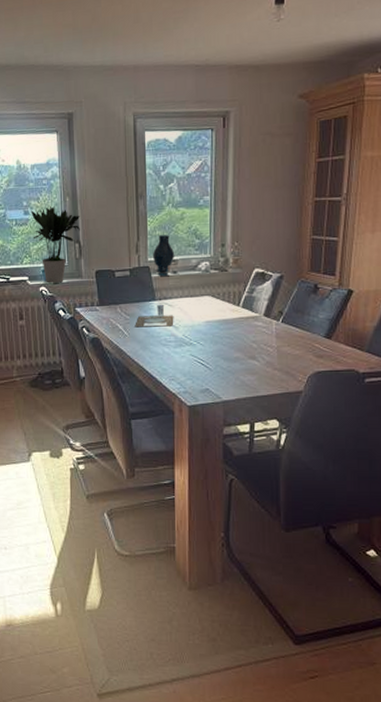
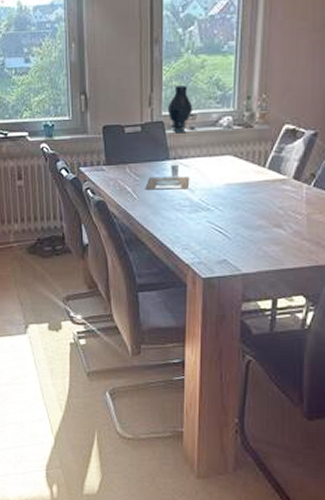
potted plant: present [31,205,81,283] -> none [32,52,88,140]

